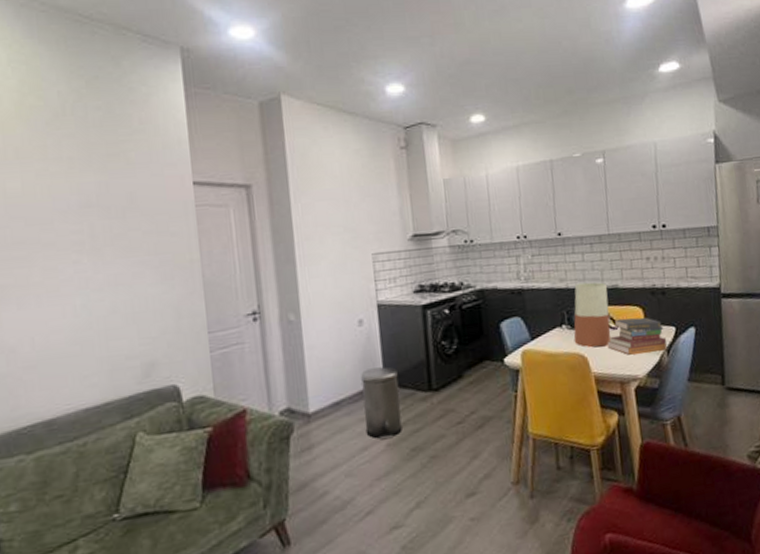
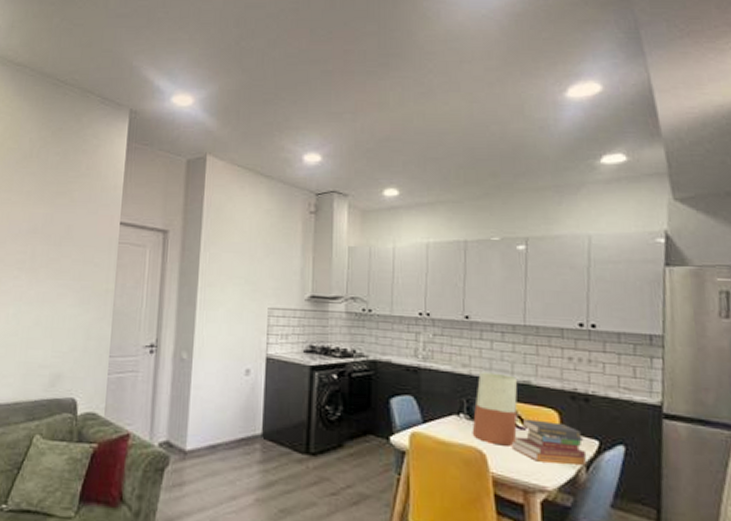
pedal bin: present [361,366,402,440] -> none [236,419,277,494]

